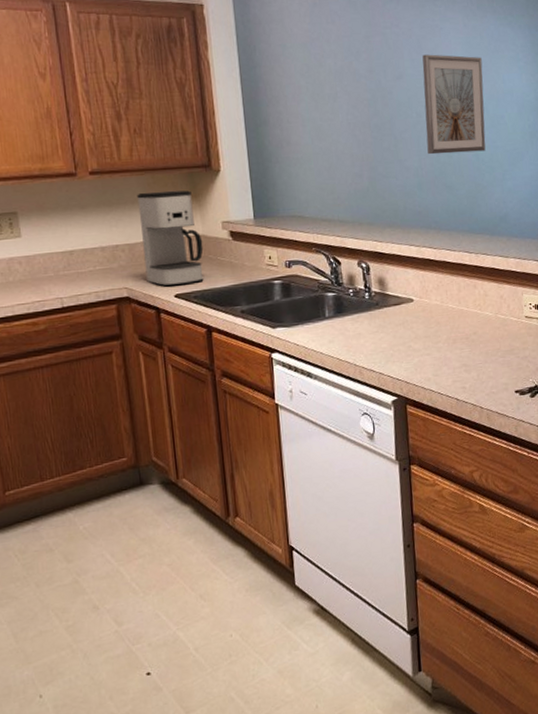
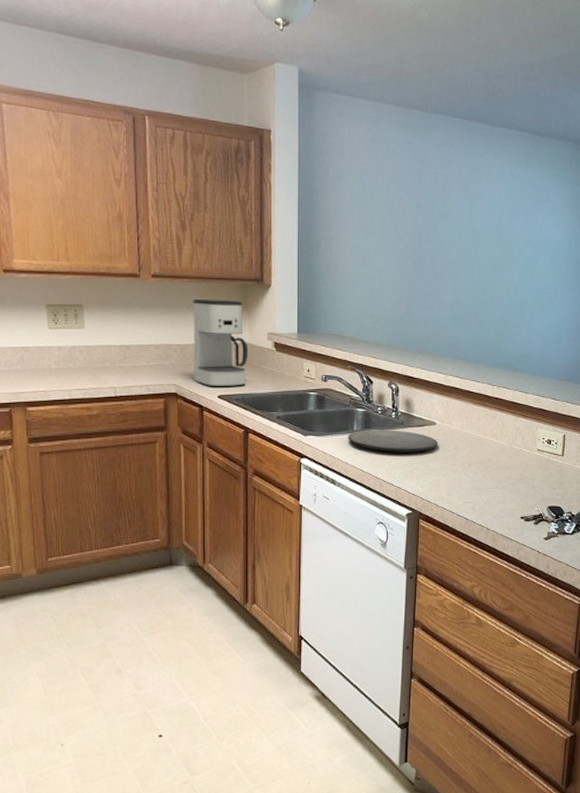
plate: none [320,311,418,336] -> present [348,430,438,452]
picture frame: present [422,54,486,155] -> none [464,197,523,293]

